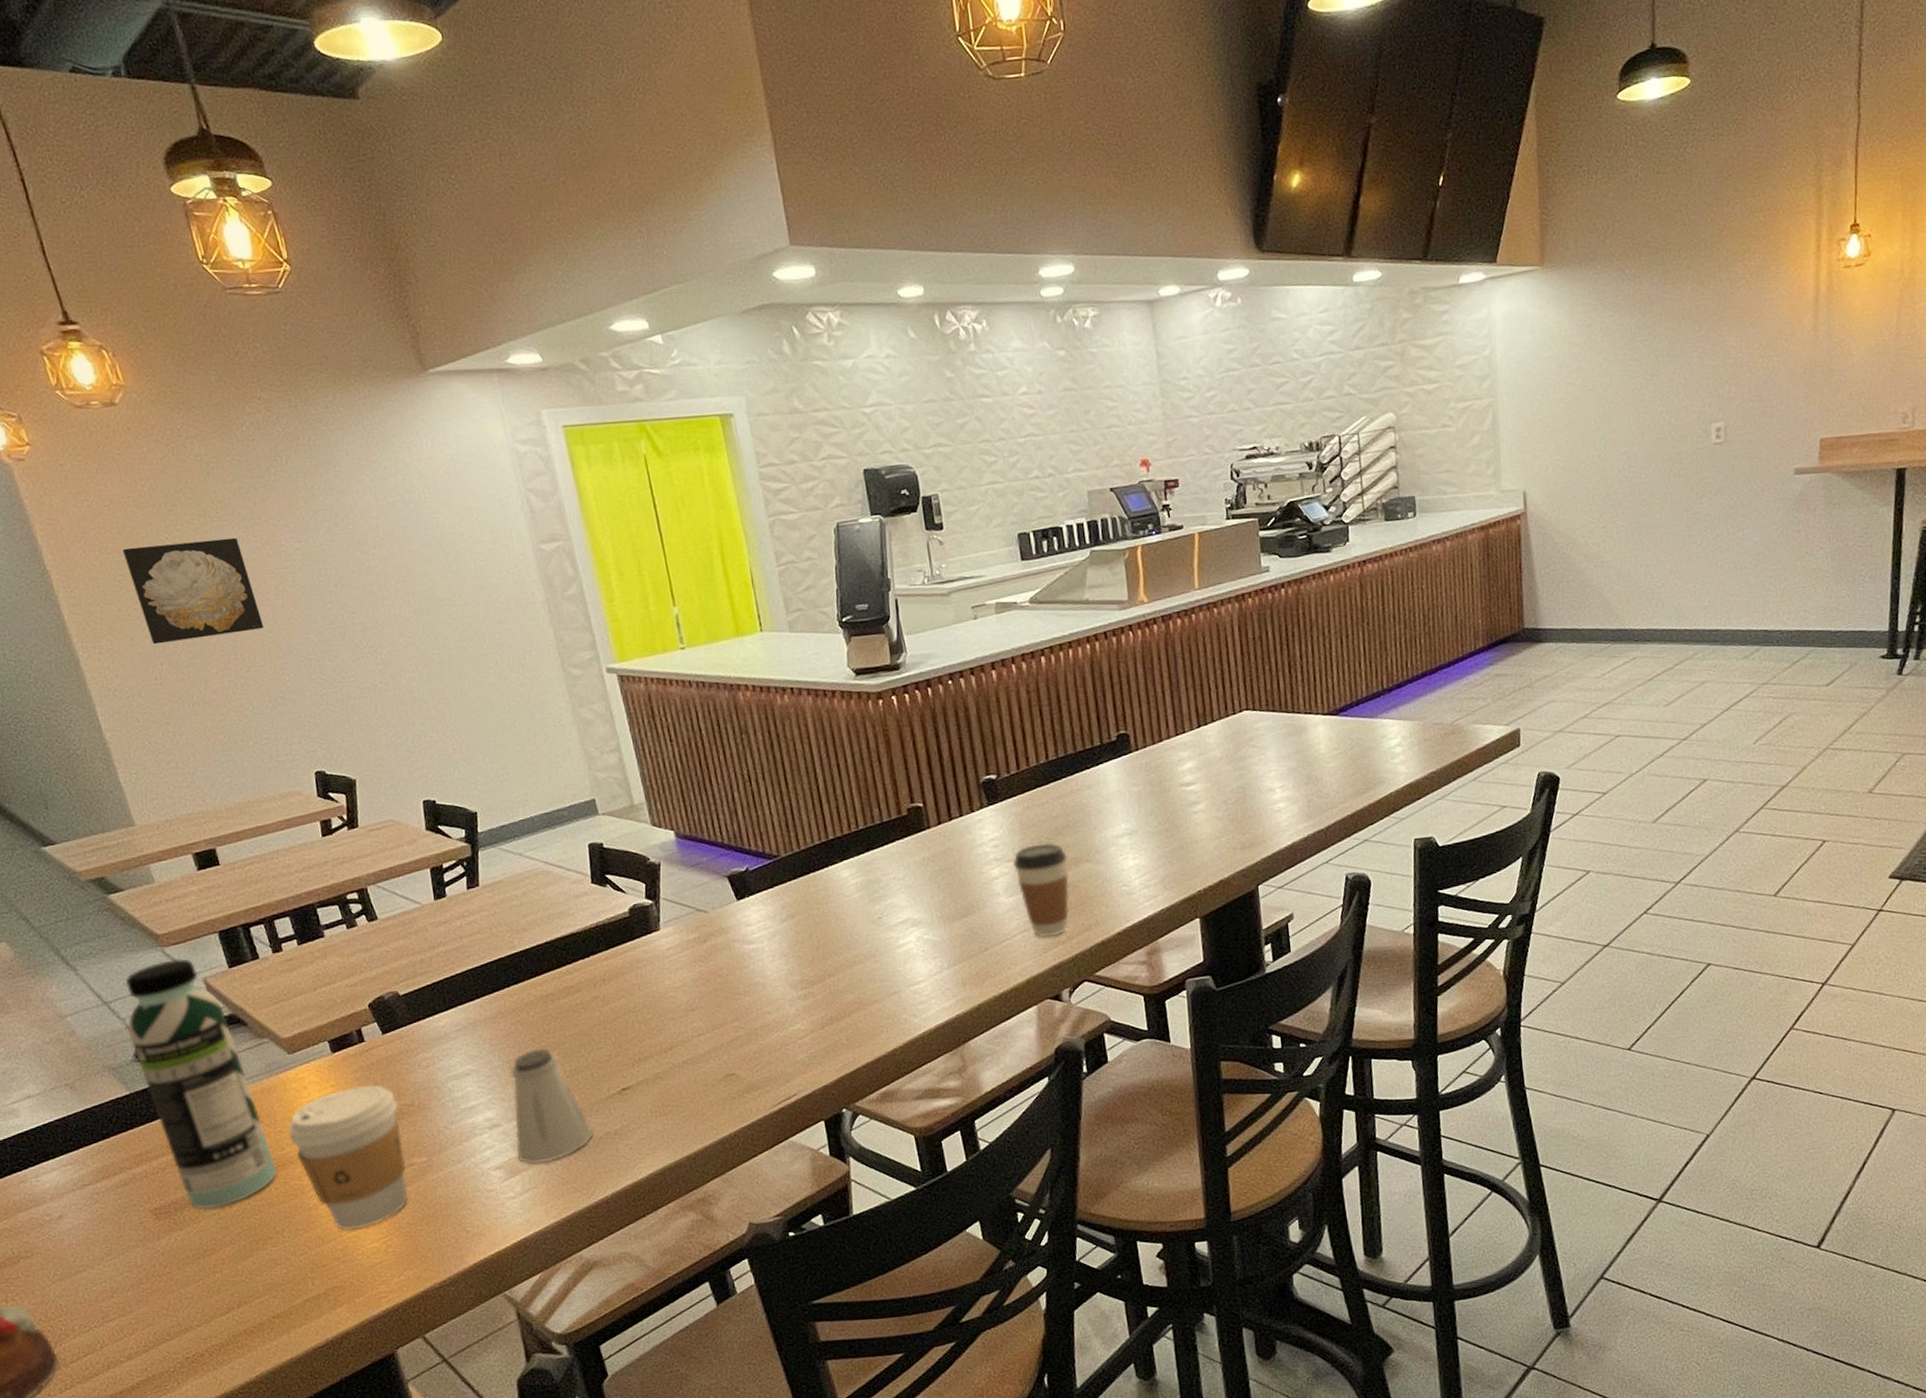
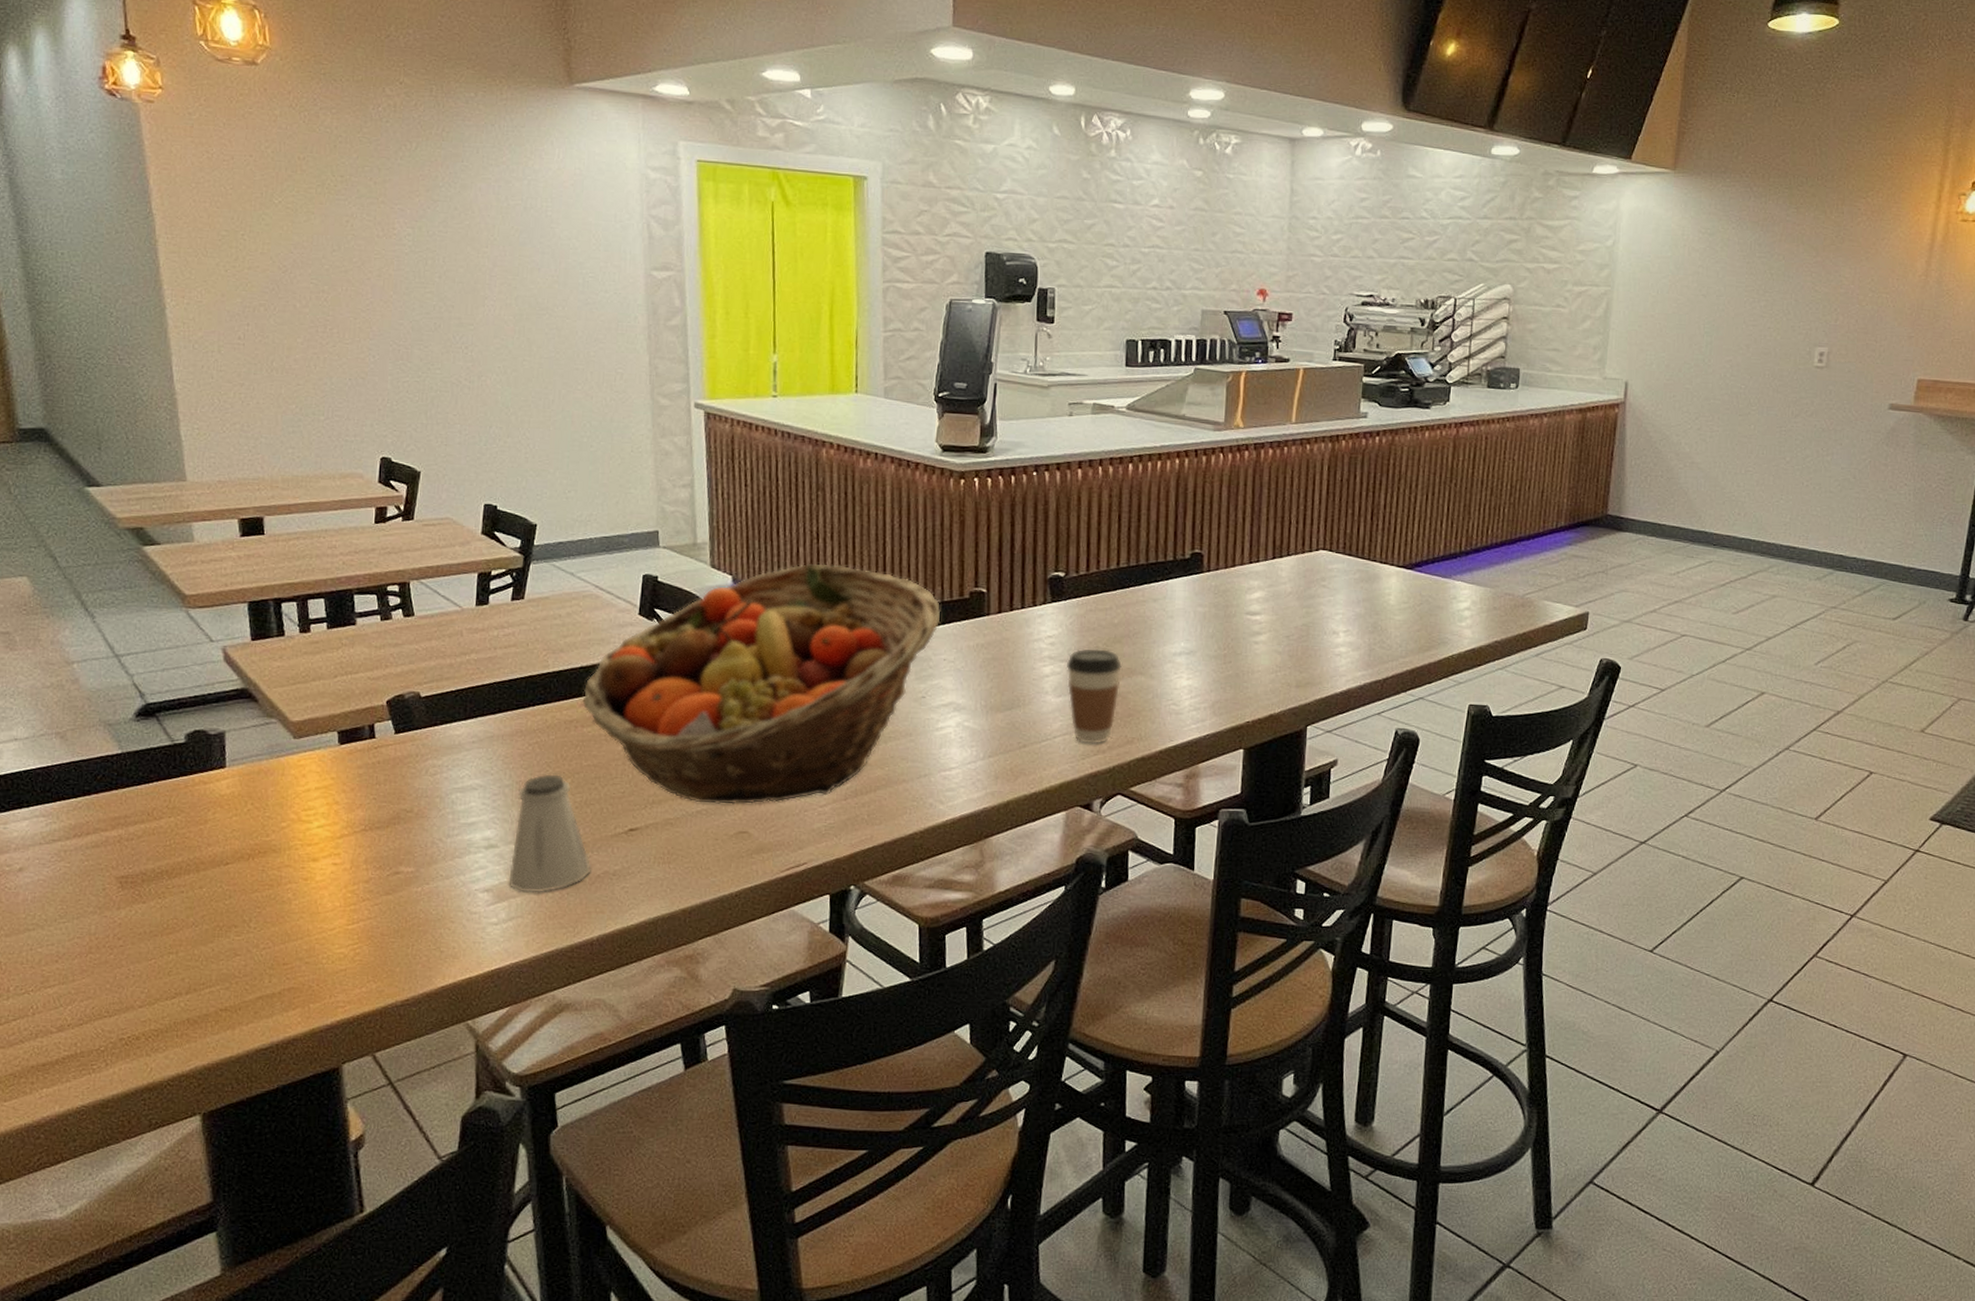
wall art: present [122,537,264,645] -> none [232,205,360,307]
water bottle: present [125,958,278,1210] -> none [133,622,258,886]
coffee cup: present [287,1084,409,1230] -> none [276,782,397,932]
fruit basket: none [552,803,884,1054] -> present [582,563,941,805]

